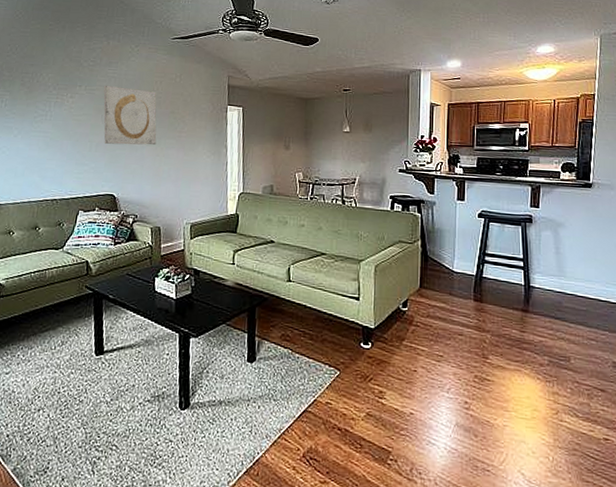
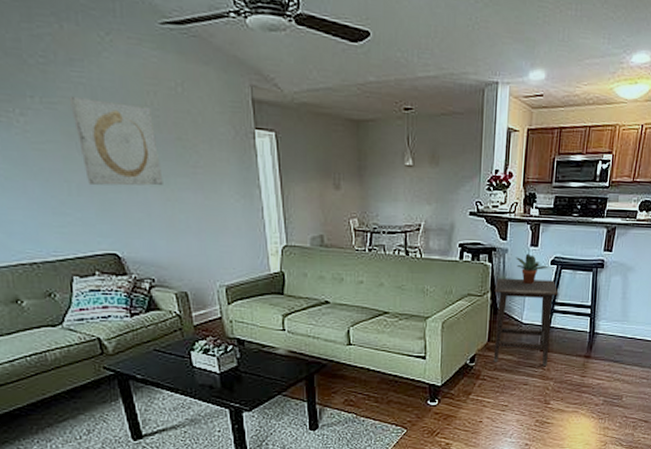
side table: none [424,227,488,317] -> present [493,277,559,366]
potted plant: none [444,206,476,235] -> present [516,253,549,284]

